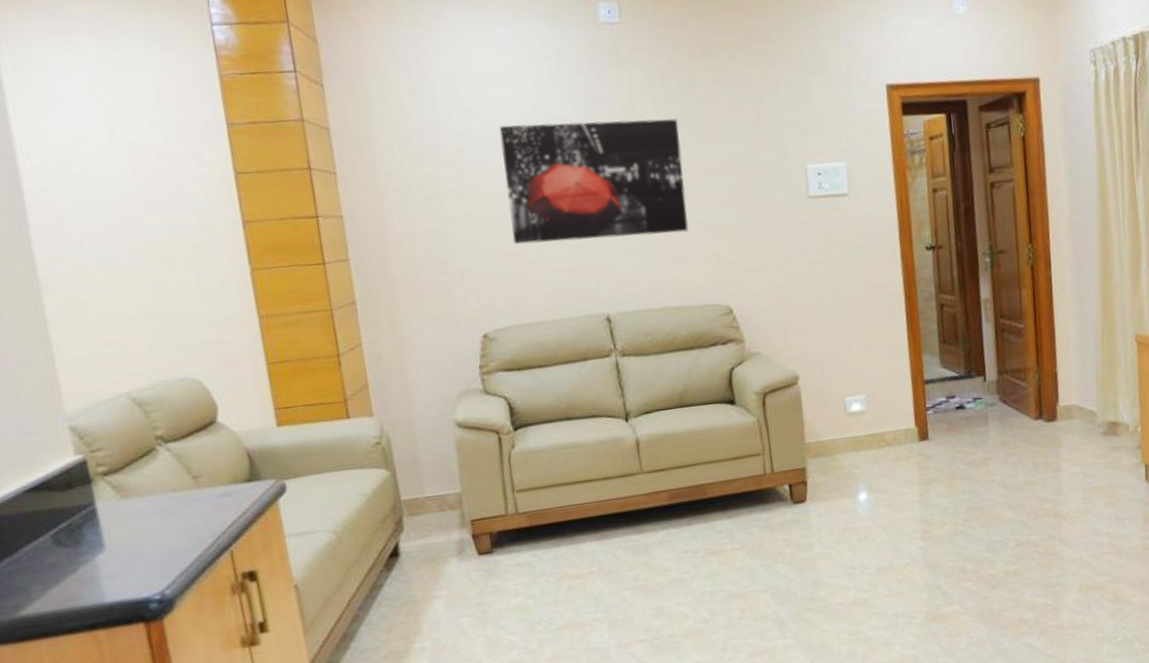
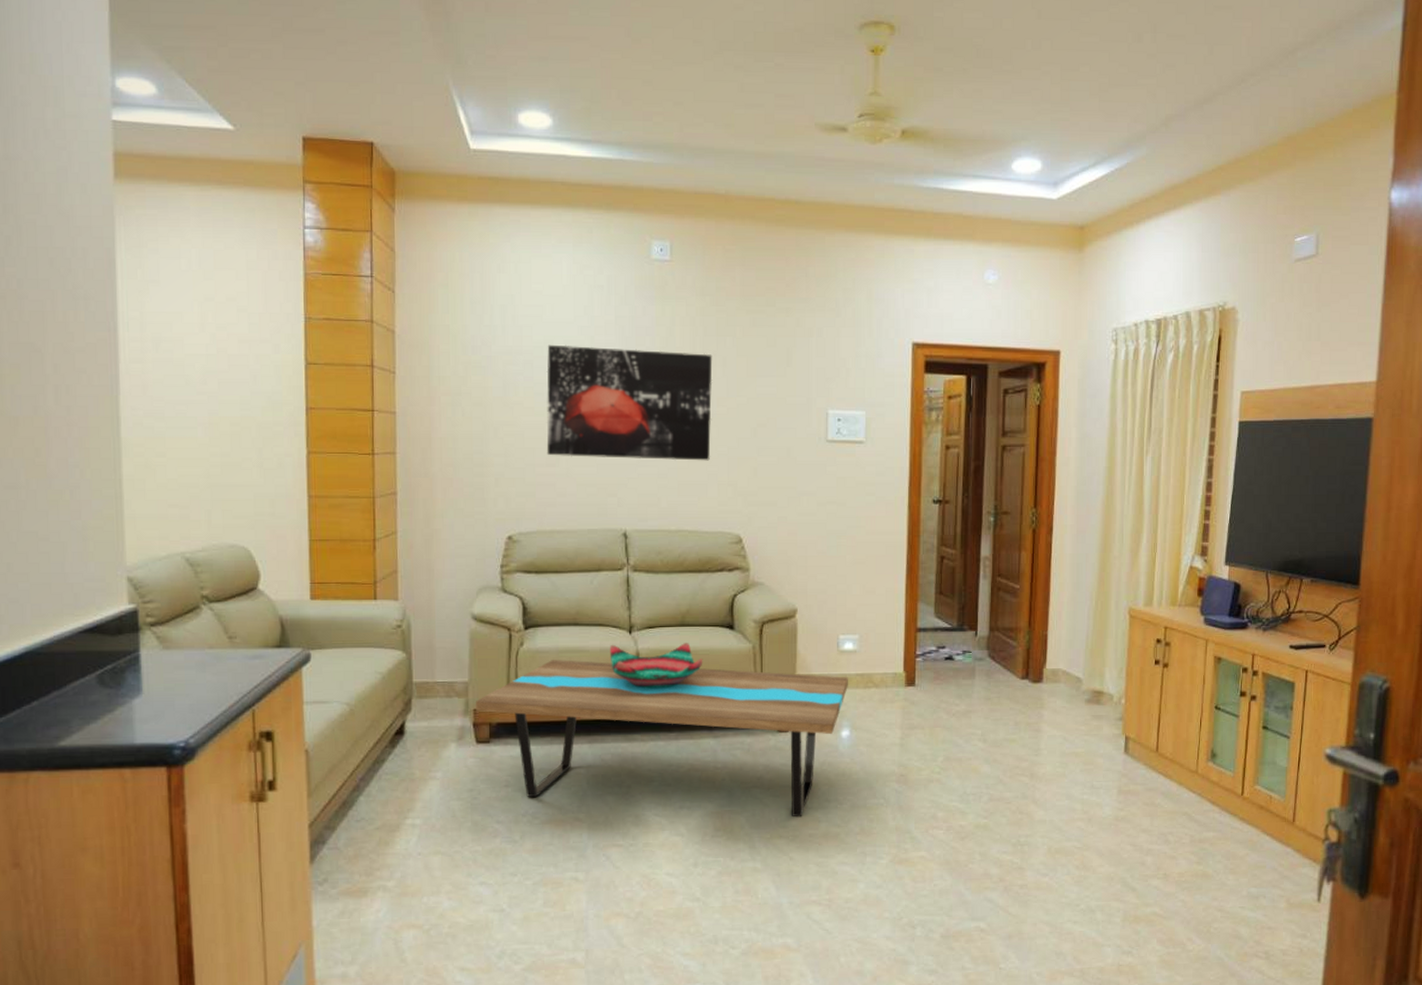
coffee table: none [471,439,861,604] -> present [475,660,849,818]
decorative bowl: none [607,424,708,477] -> present [609,643,703,689]

